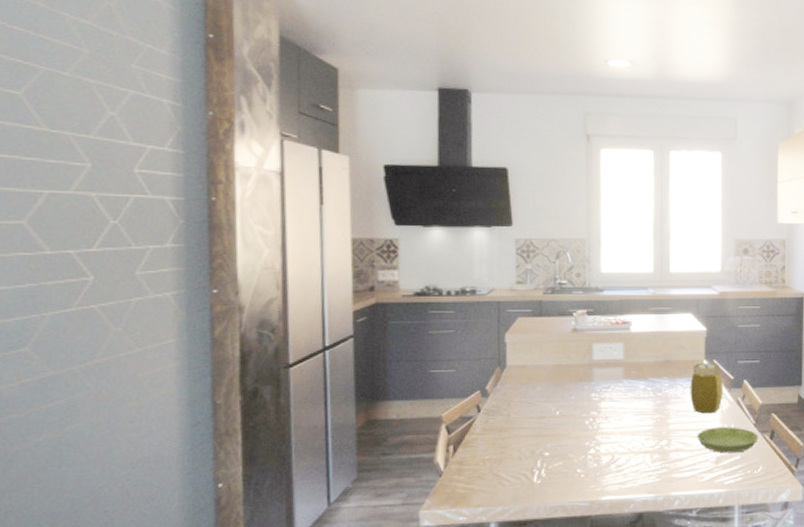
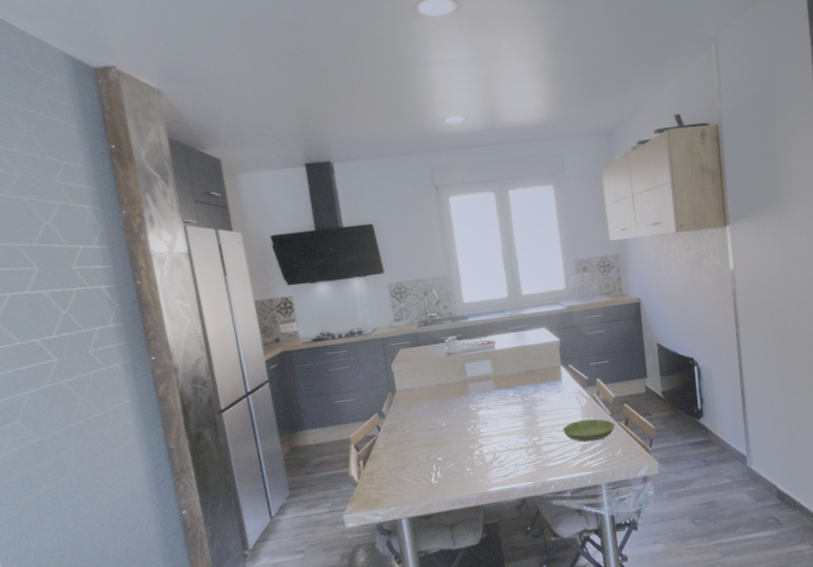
jar: present [690,362,724,414] -> none [551,367,581,411]

